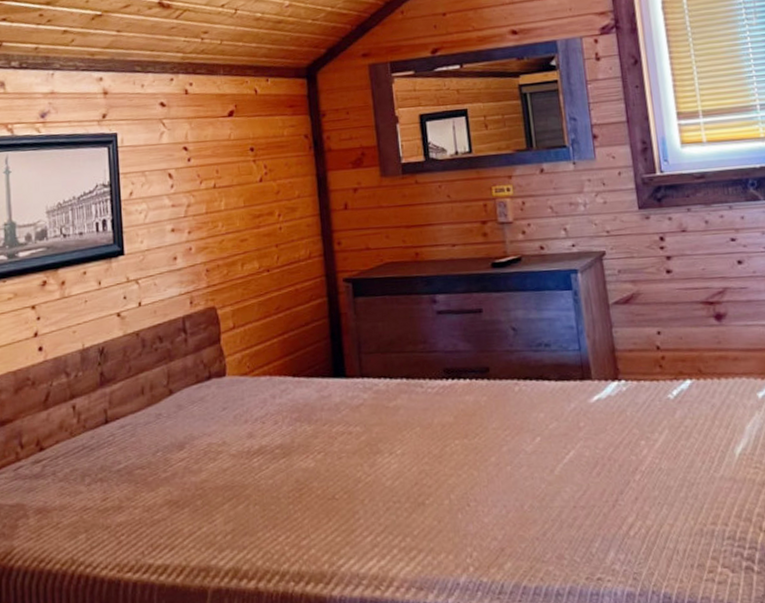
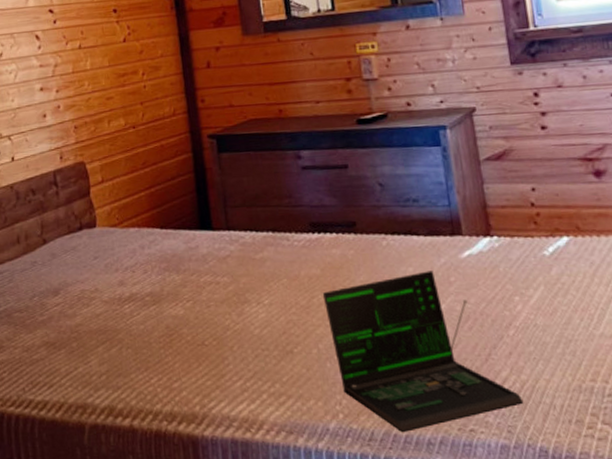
laptop: none [455,416,649,585] -> present [322,270,524,433]

